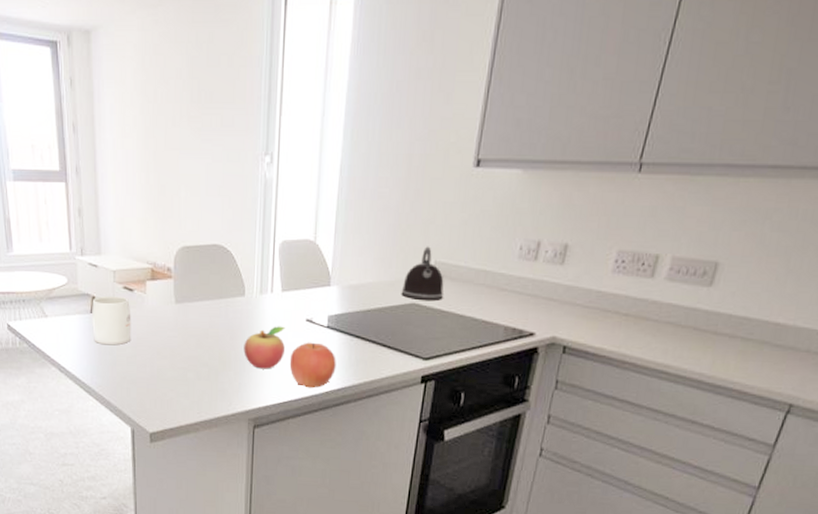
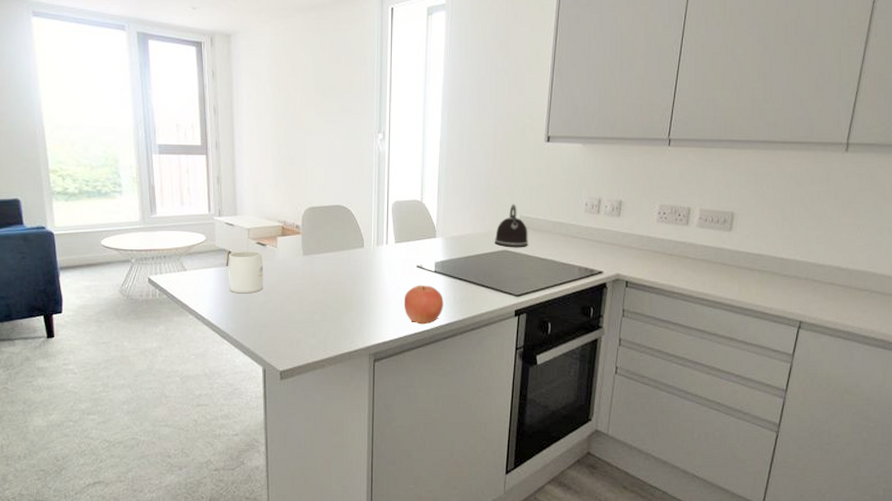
fruit: present [243,326,285,369] -> none [364,272,399,310]

